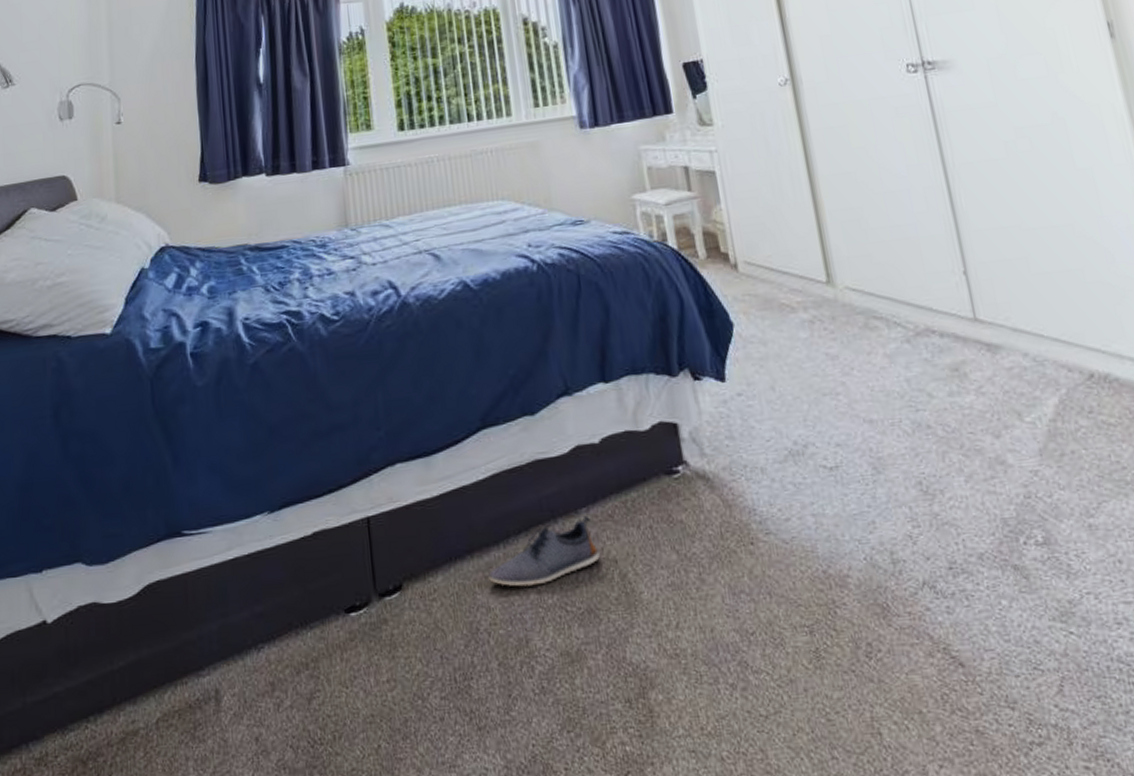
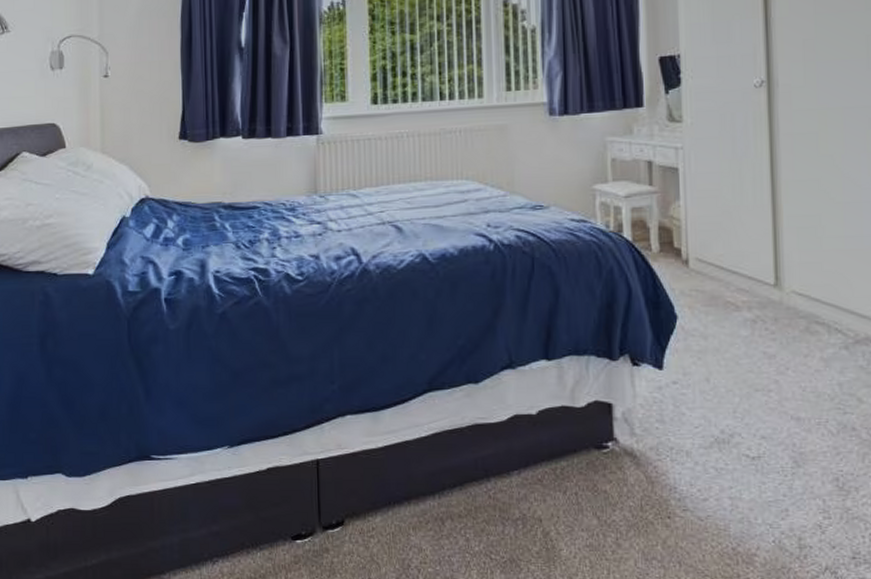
shoe: present [488,515,600,587] -> none [423,478,526,534]

